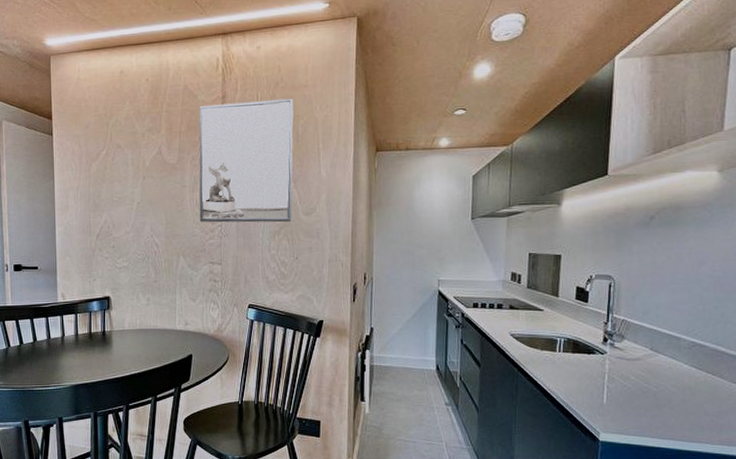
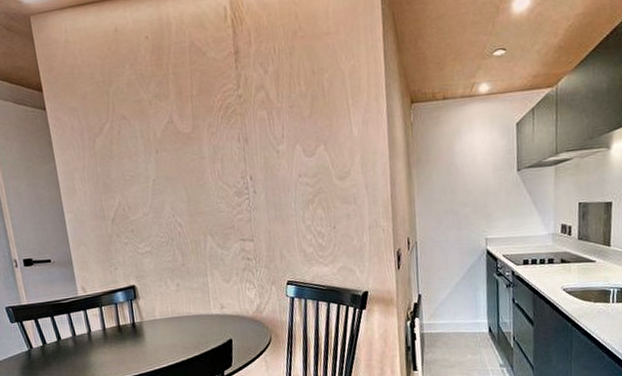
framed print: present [199,98,294,223] -> none [211,49,325,197]

